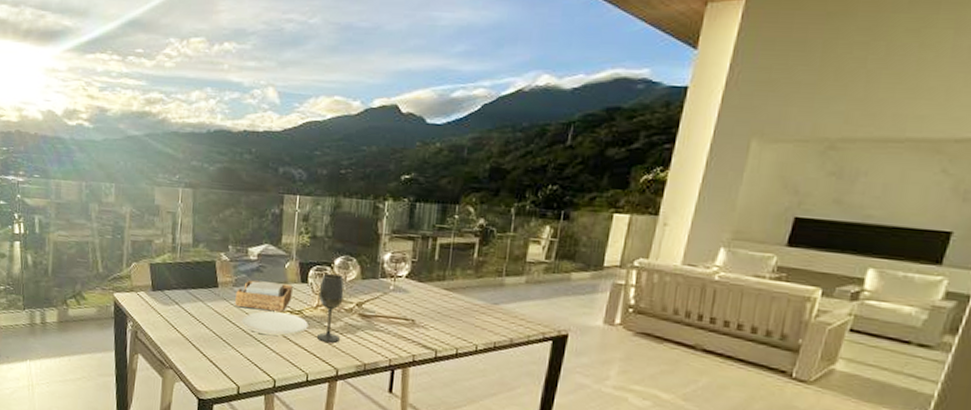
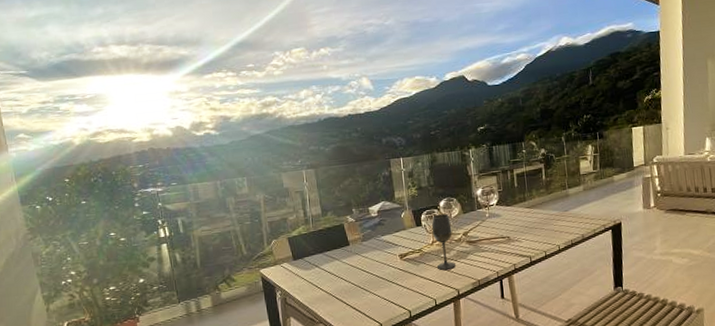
napkin holder: present [235,280,293,313] -> none [365,230,411,258]
plate: present [241,311,308,336] -> none [373,253,429,276]

